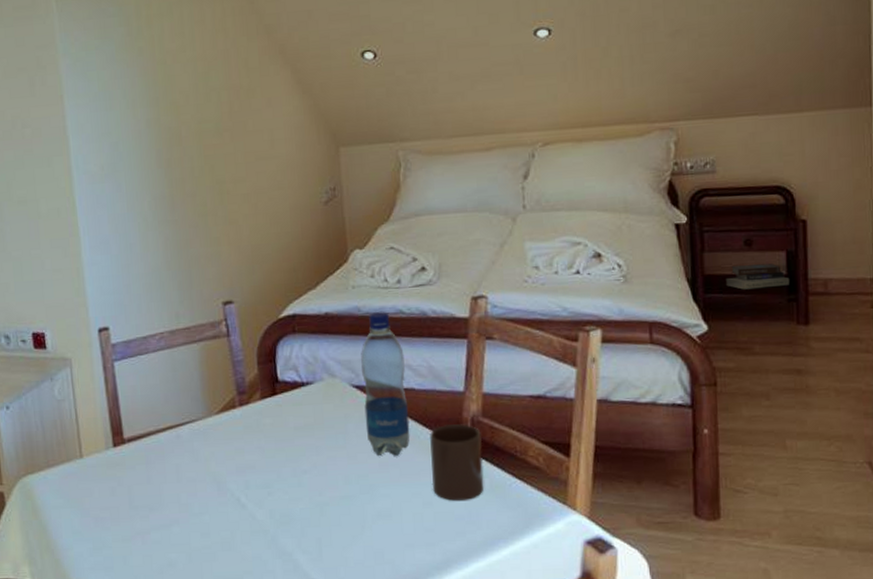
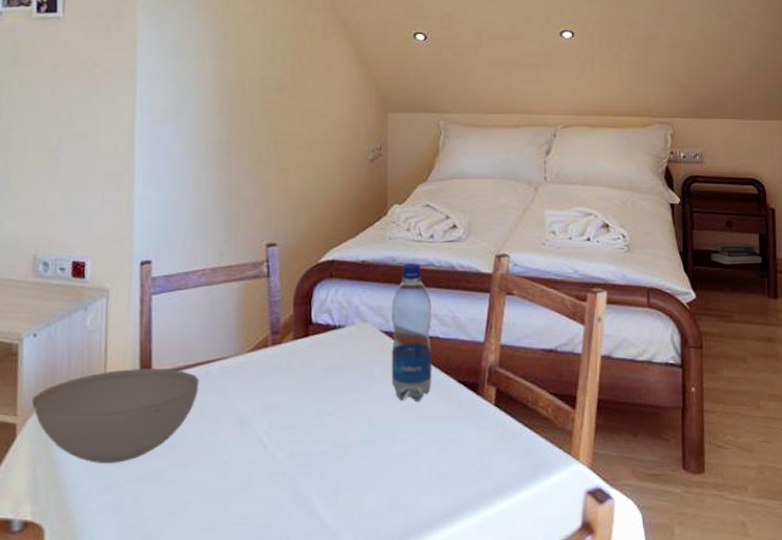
bowl: none [14,434,172,527] -> present [31,367,200,463]
mug: present [430,423,484,501] -> none [449,372,498,447]

